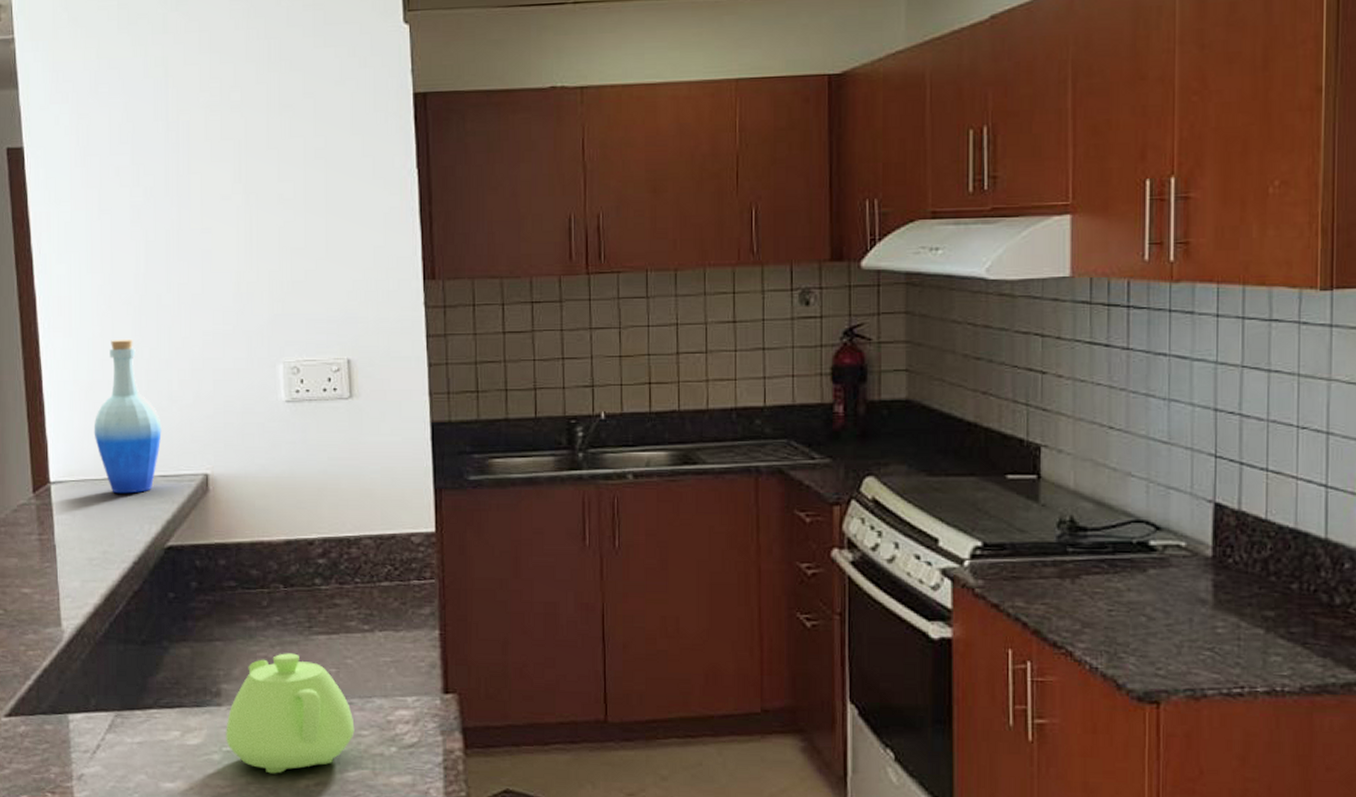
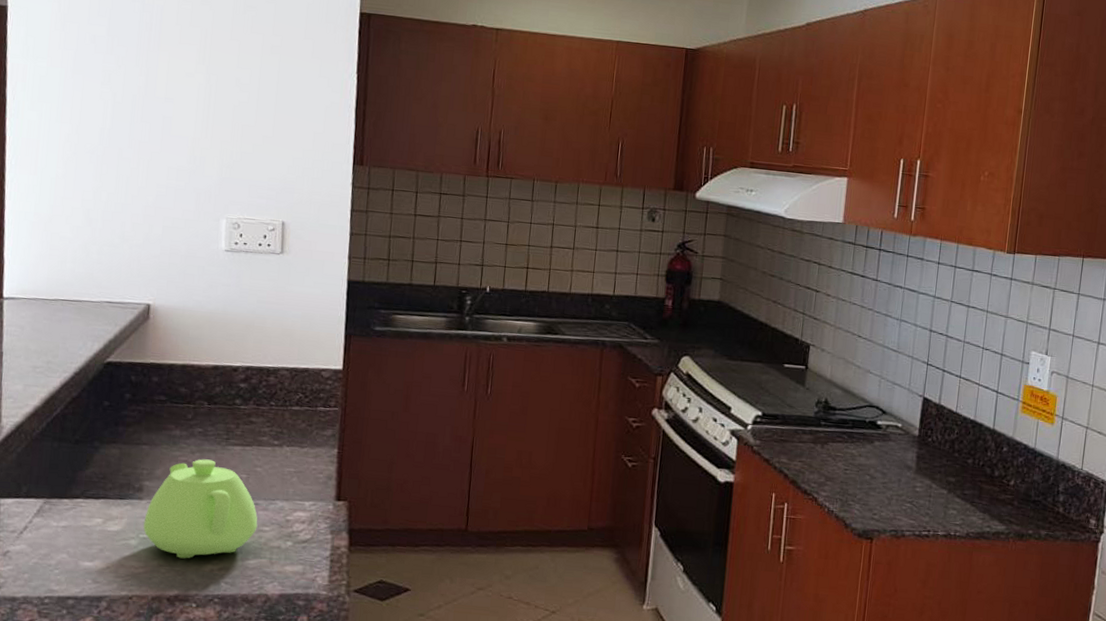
bottle: present [93,338,162,494] -> none [48,182,112,314]

